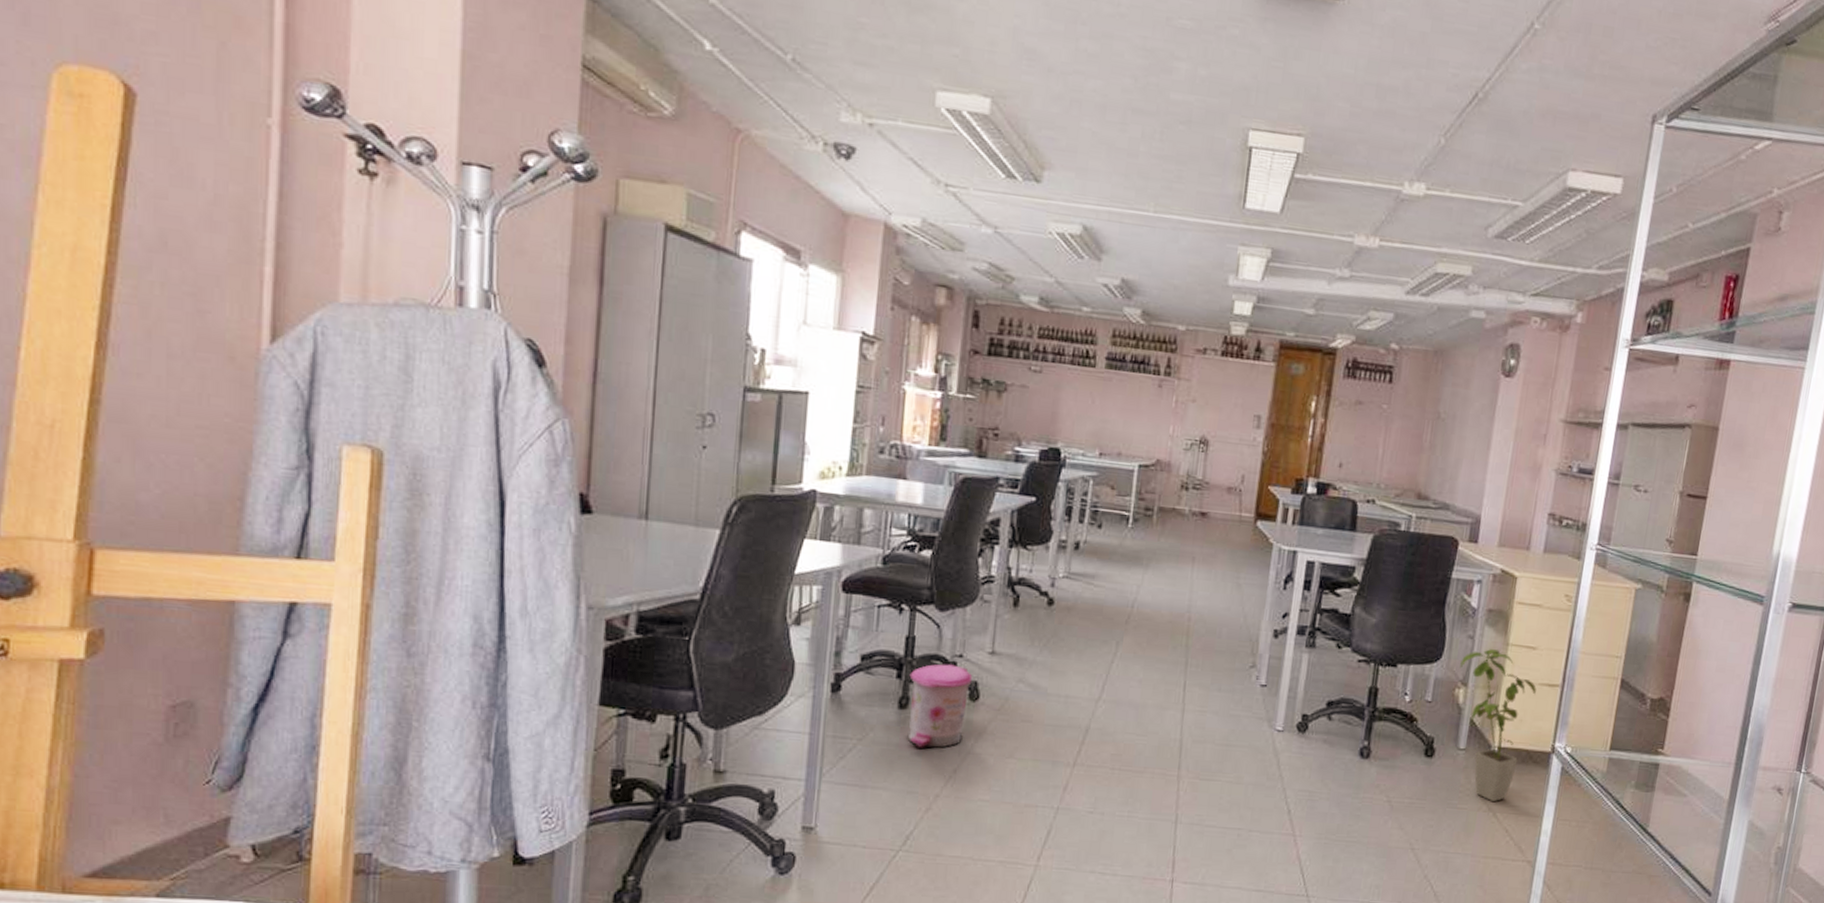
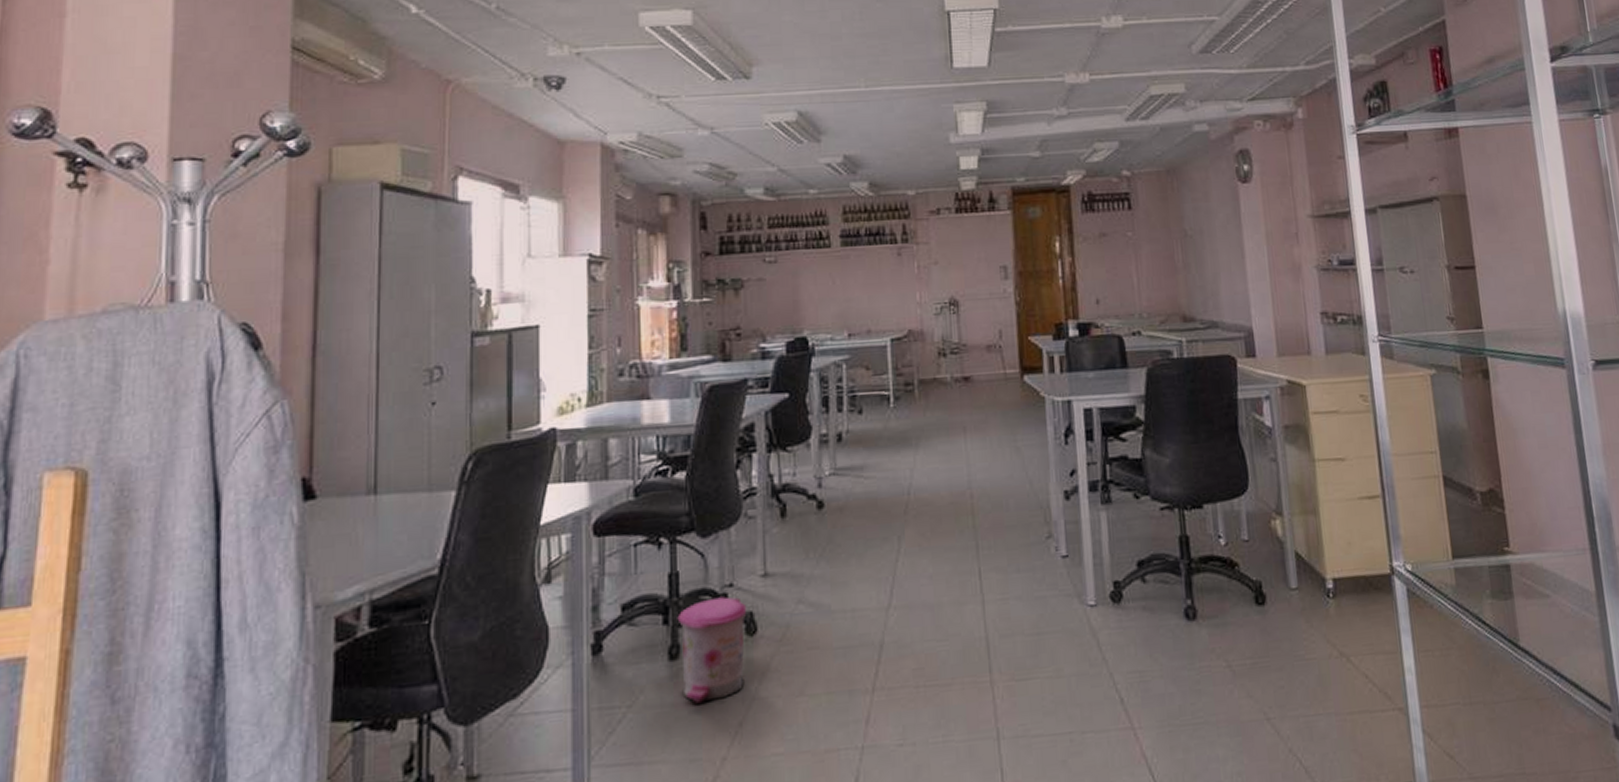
house plant: present [1460,649,1537,803] -> none [1269,468,1358,645]

